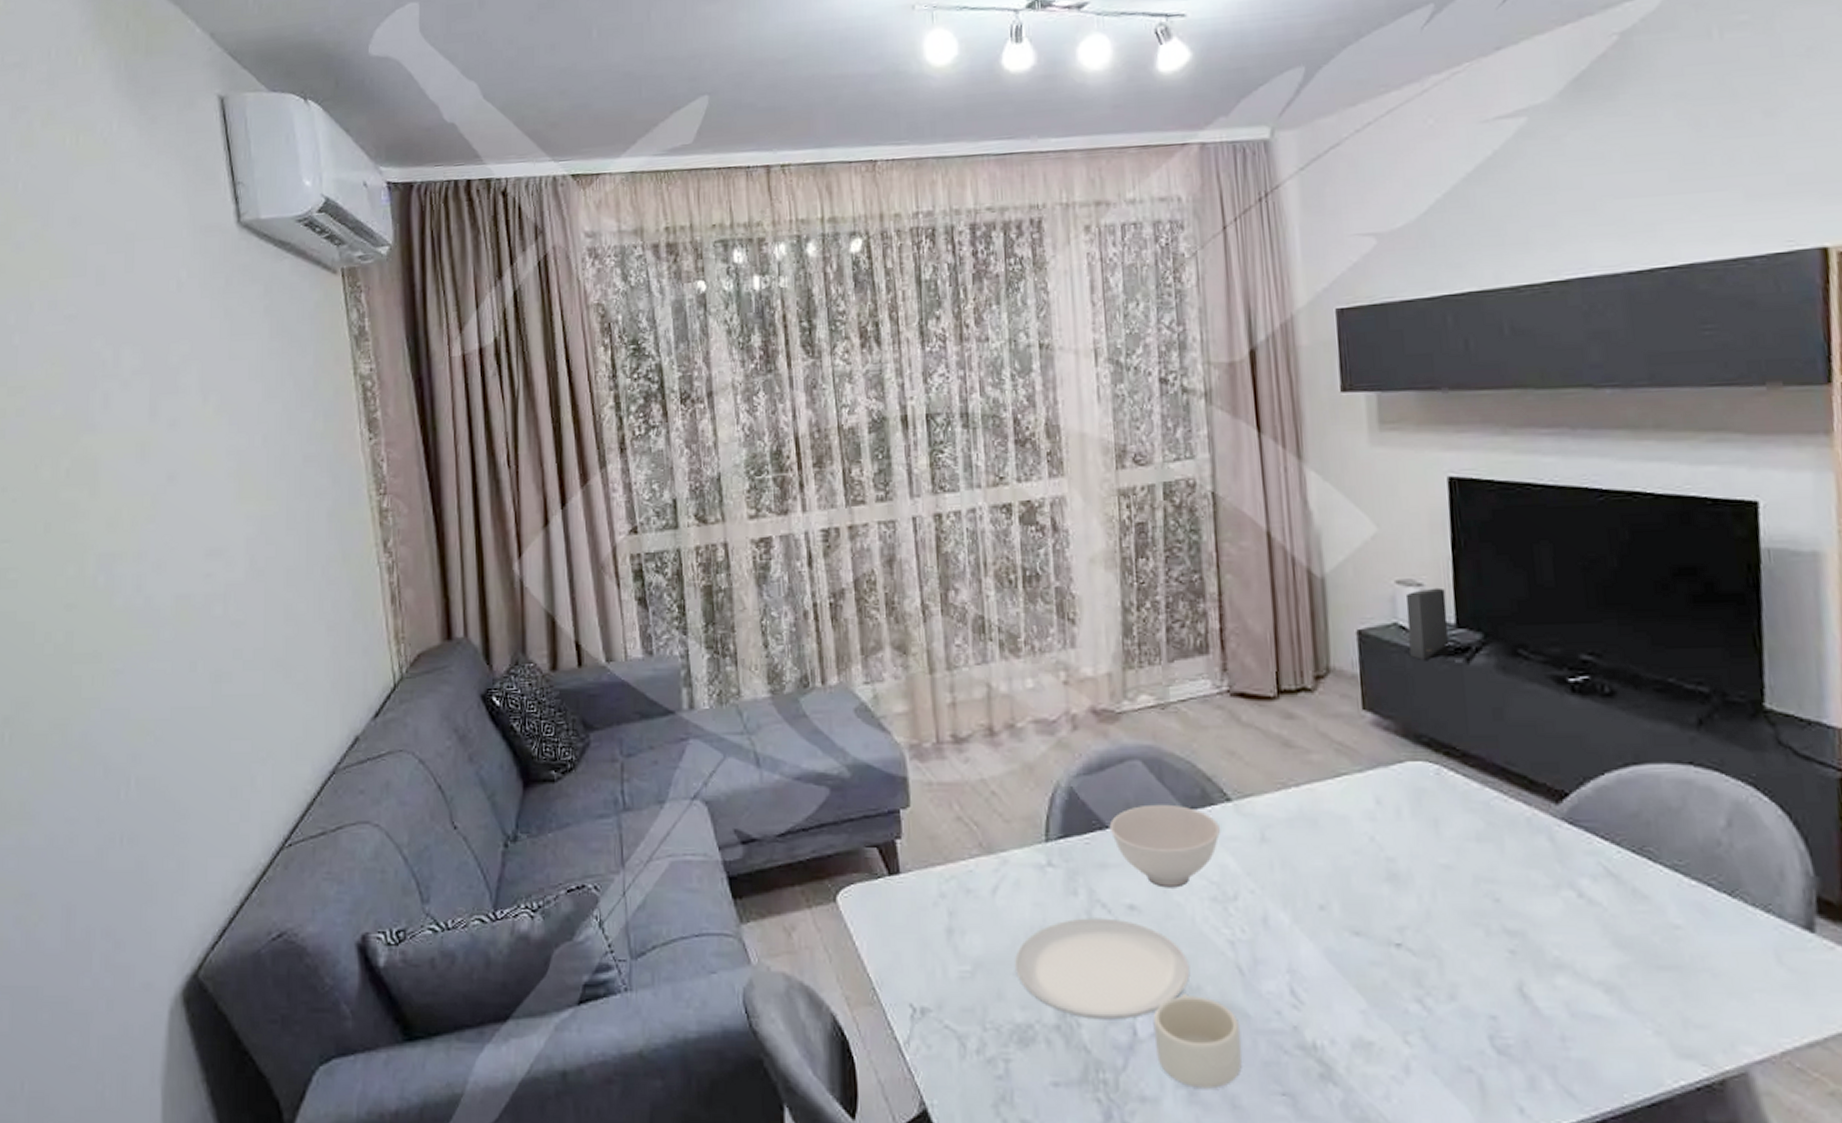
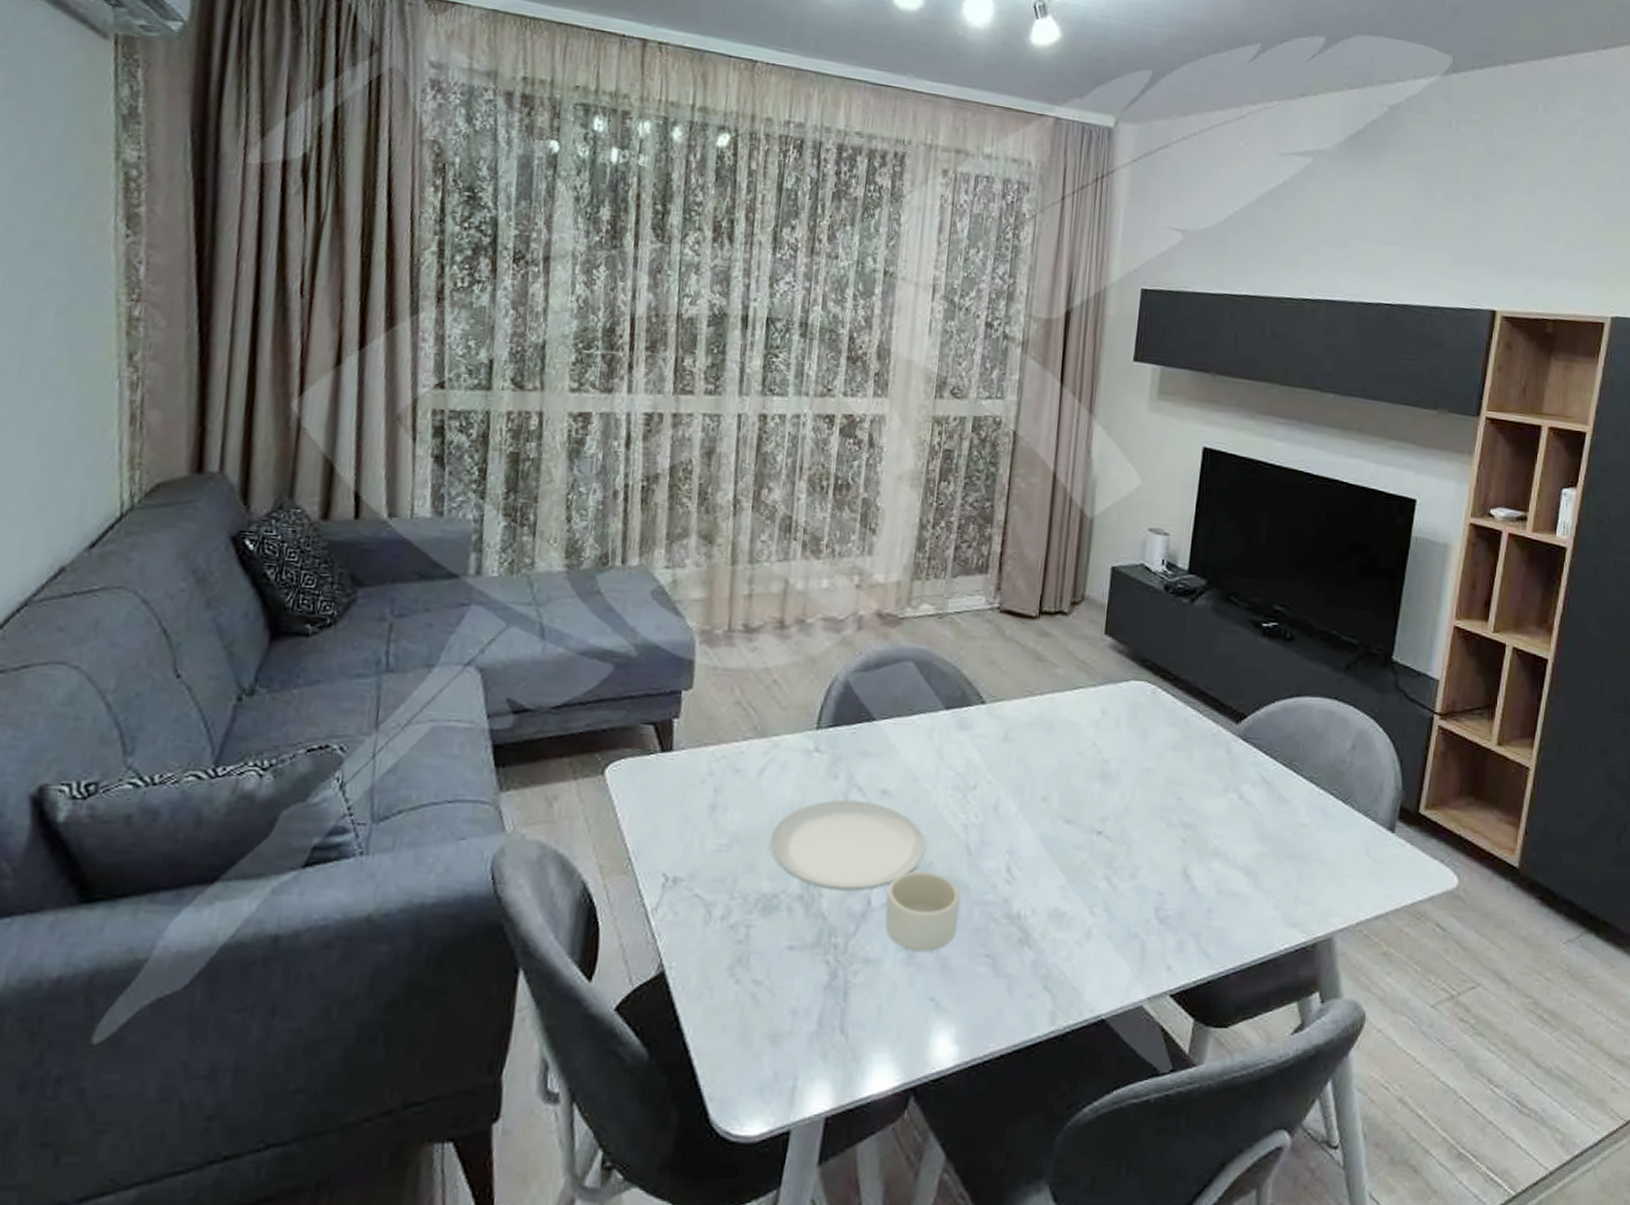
bowl: present [1109,804,1221,888] -> none [876,702,973,777]
speaker: present [1405,587,1449,660] -> none [1149,538,1185,598]

